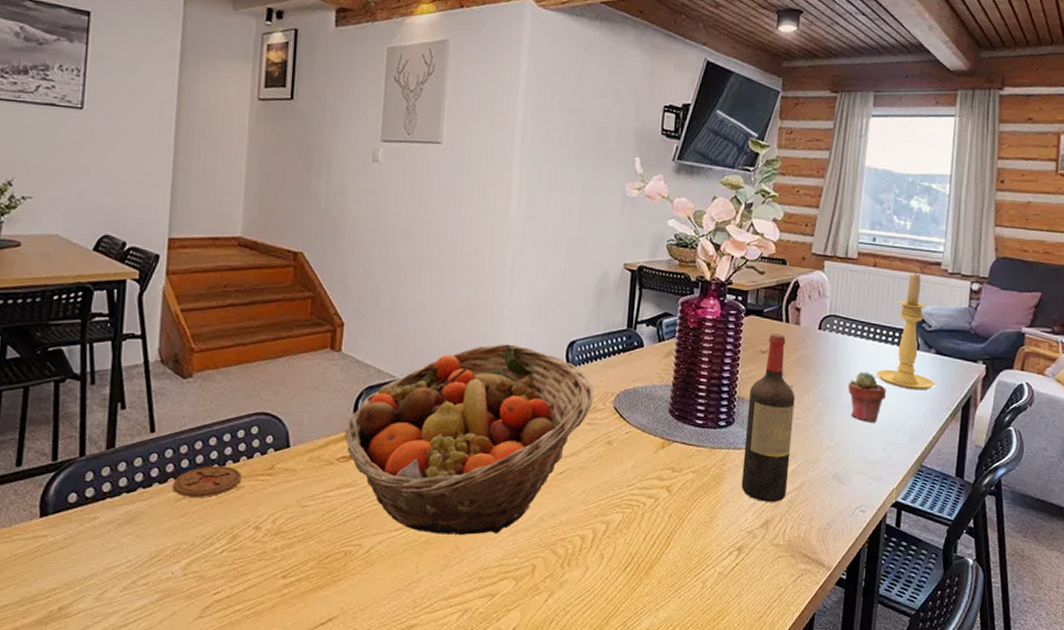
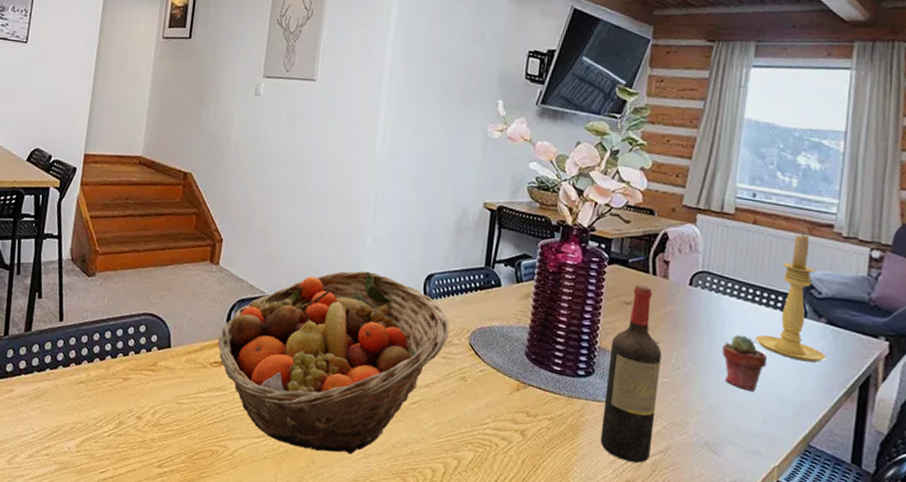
coaster: present [173,465,241,497] -> none [73,356,129,384]

